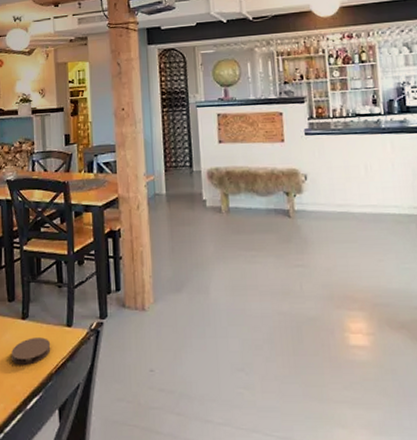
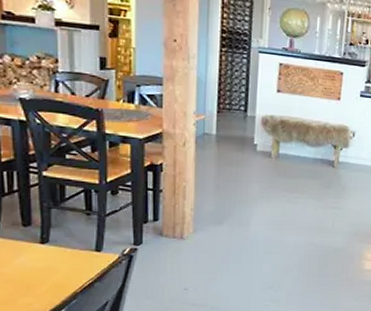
coaster: present [12,337,51,365] -> none [27,261,76,286]

